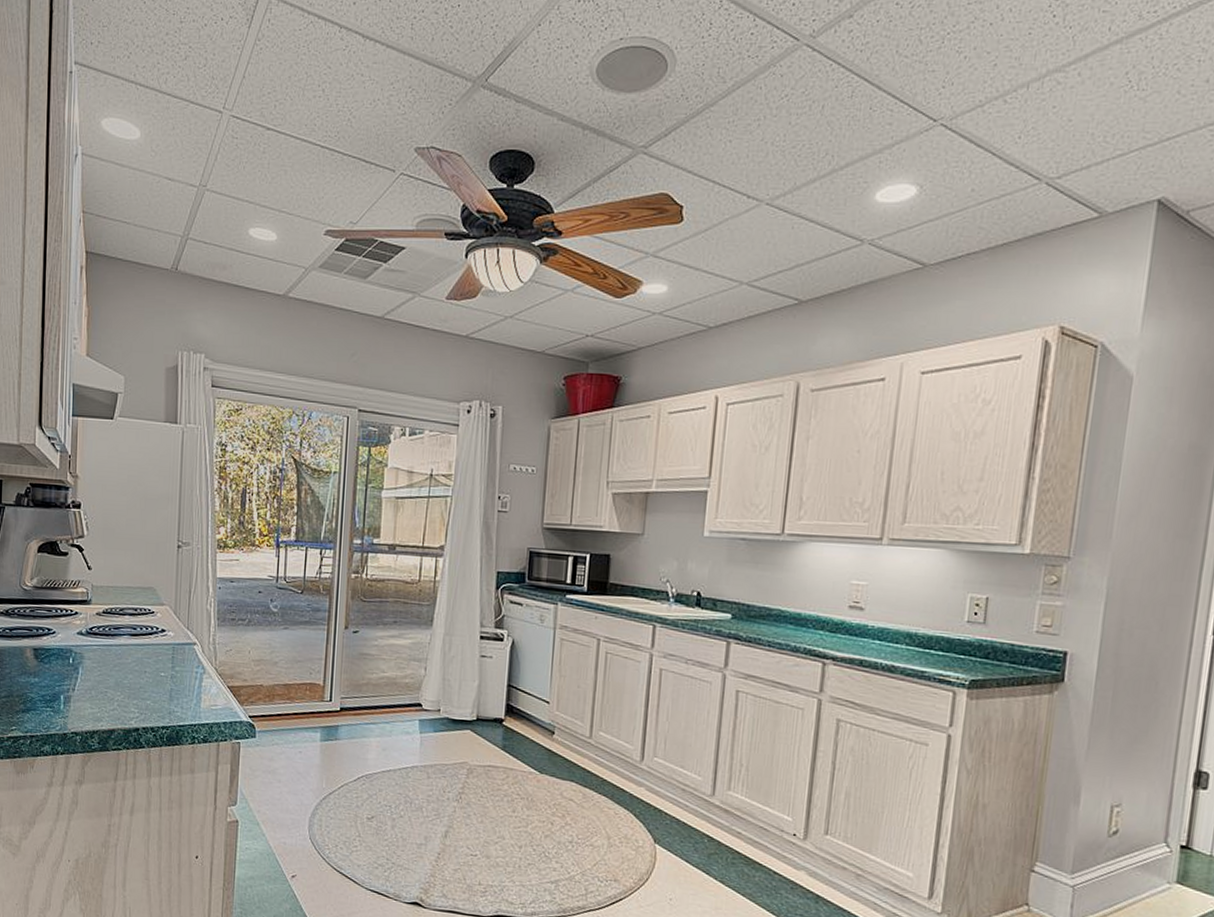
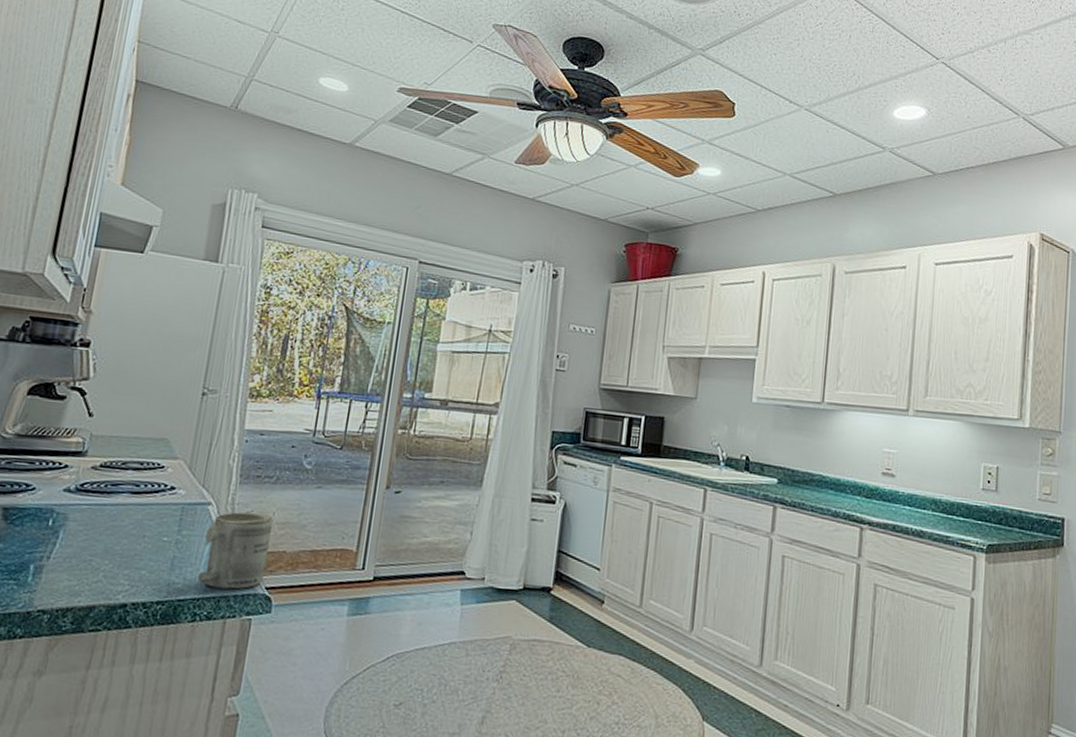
mug: none [191,651,250,718] -> present [197,512,274,590]

